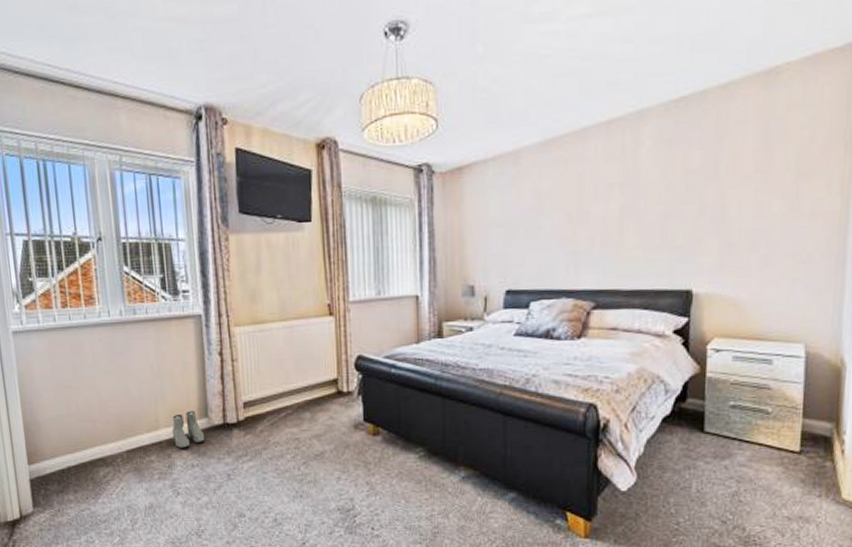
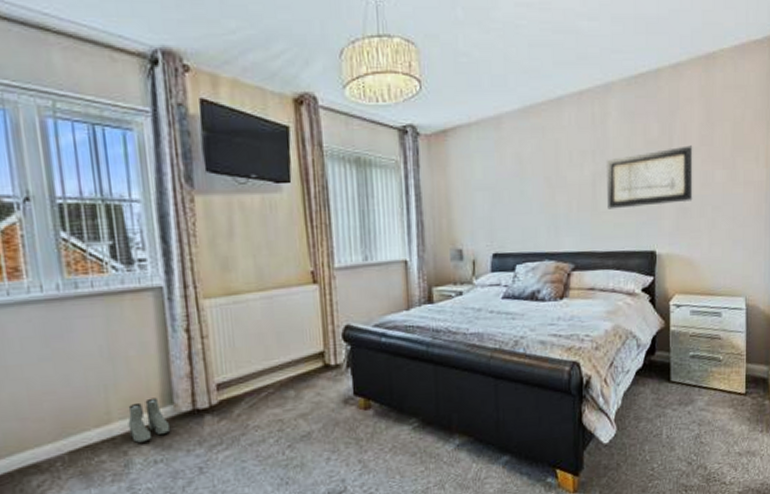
wall art: none [636,173,745,245] -> present [607,145,693,209]

